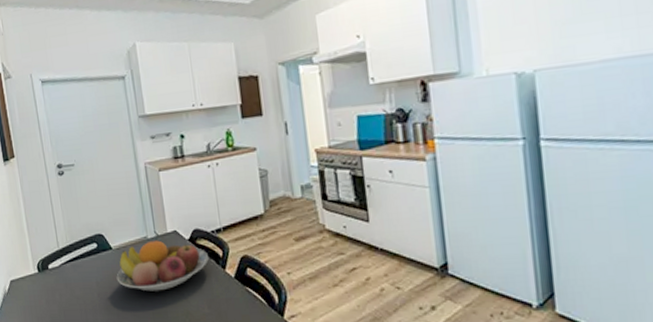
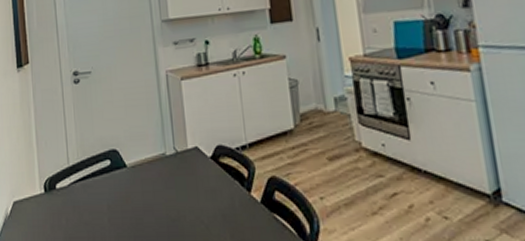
fruit bowl: present [116,240,209,291] -> none [130,157,232,217]

